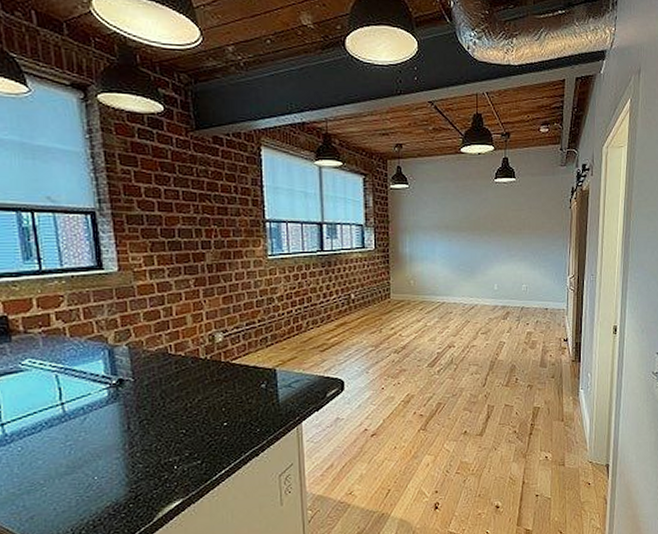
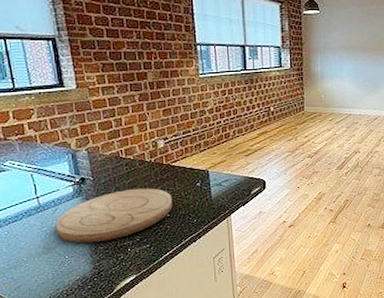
cutting board: none [83,390,231,461] -> present [55,188,172,244]

